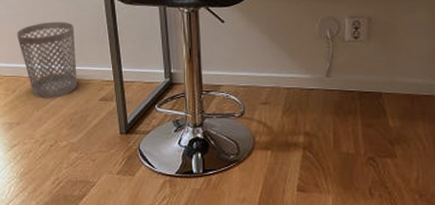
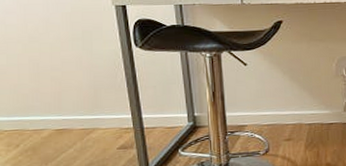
wastebasket: present [16,21,77,98] -> none [19,69,92,152]

